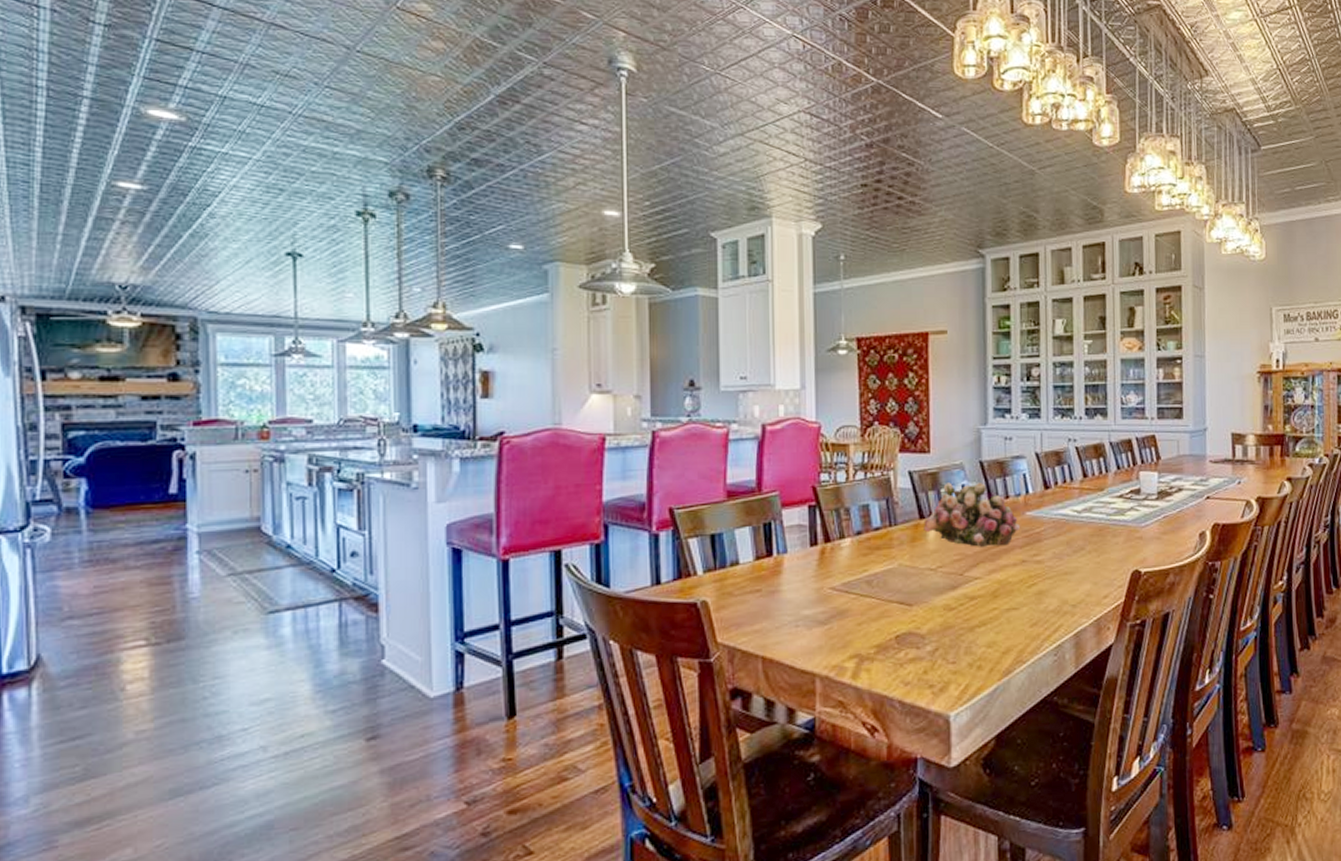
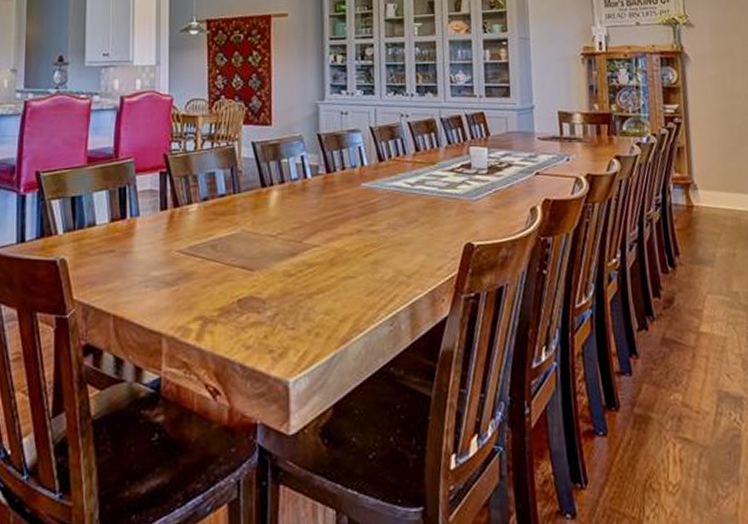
flower arrangement: present [924,482,1020,547] -> none [265,153,356,216]

